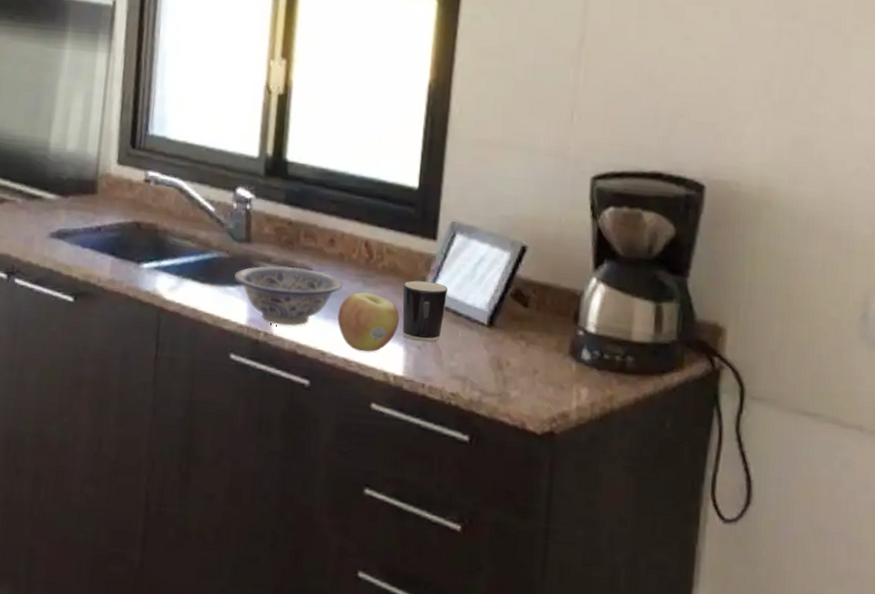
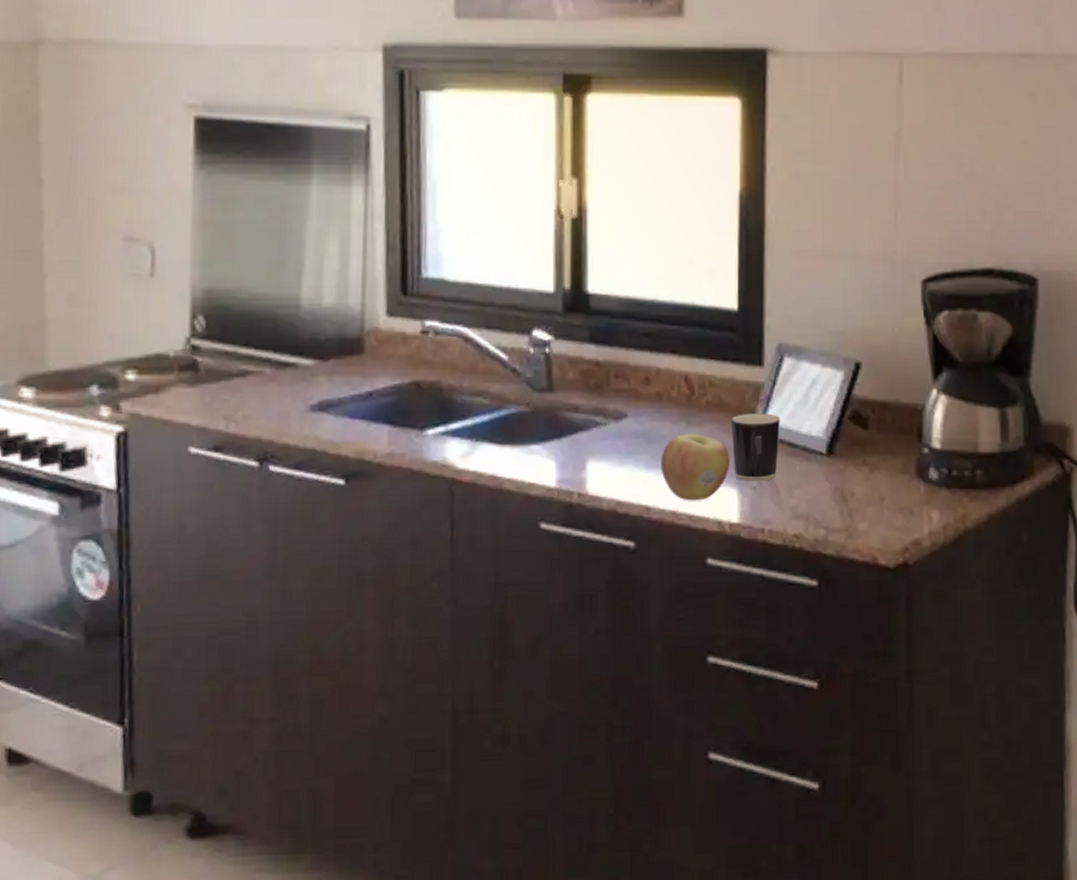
bowl: present [234,265,343,326] -> none [538,413,663,482]

